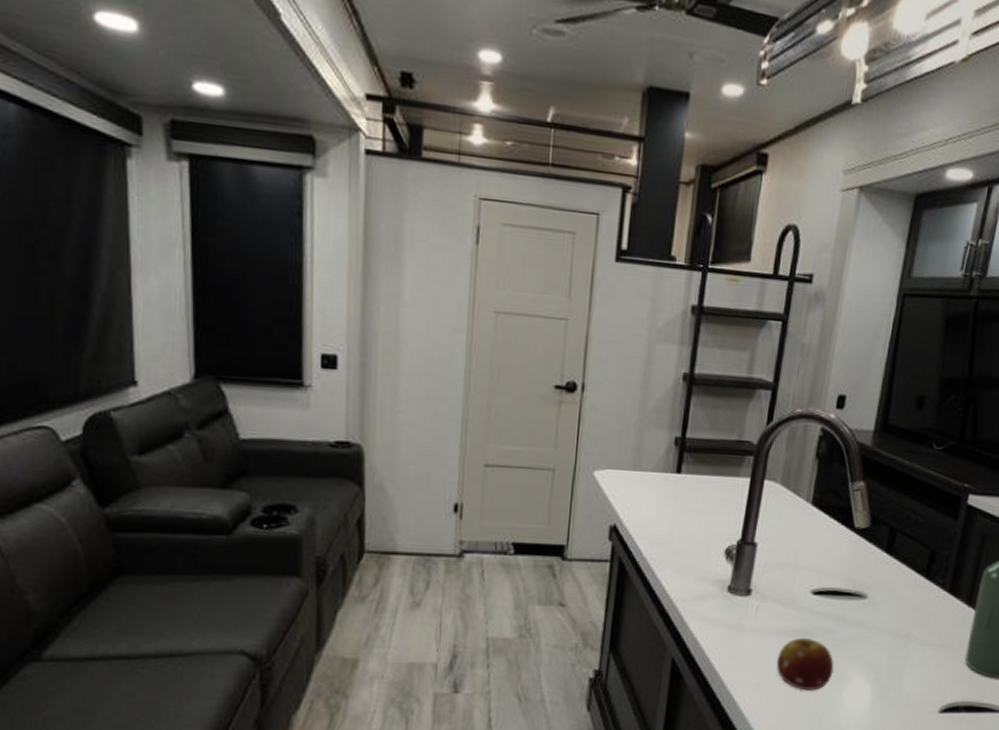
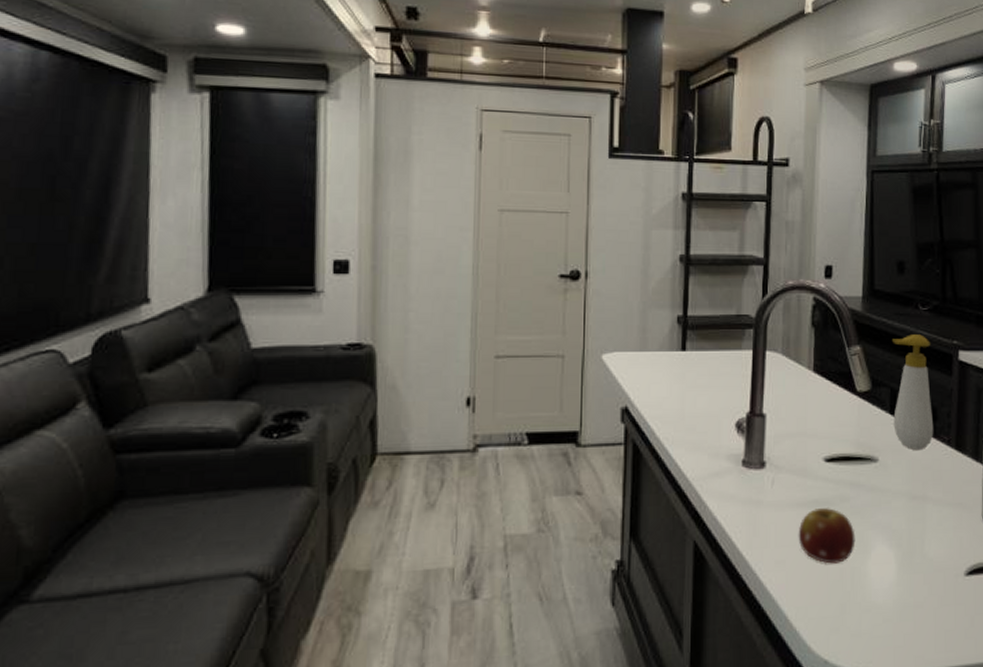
soap bottle: none [888,474,940,591] -> present [893,334,934,451]

